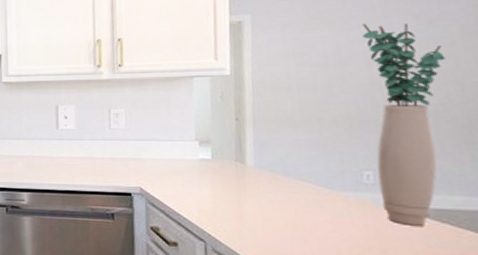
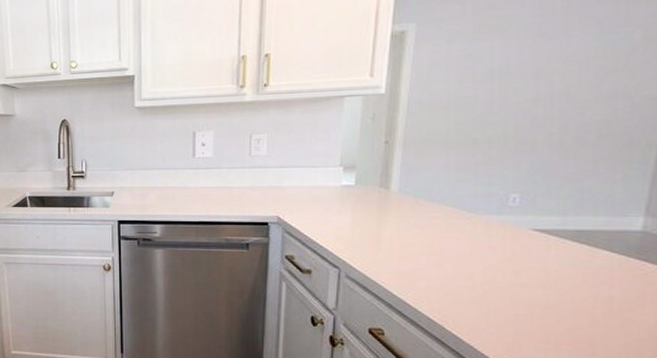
vase: present [362,23,446,226] -> none [523,30,621,247]

